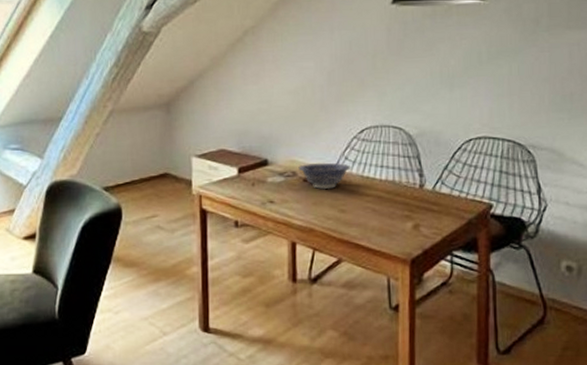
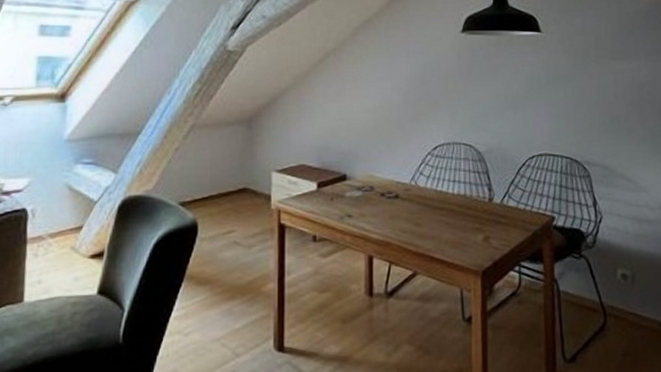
decorative bowl: present [298,162,350,190] -> none [376,177,425,204]

